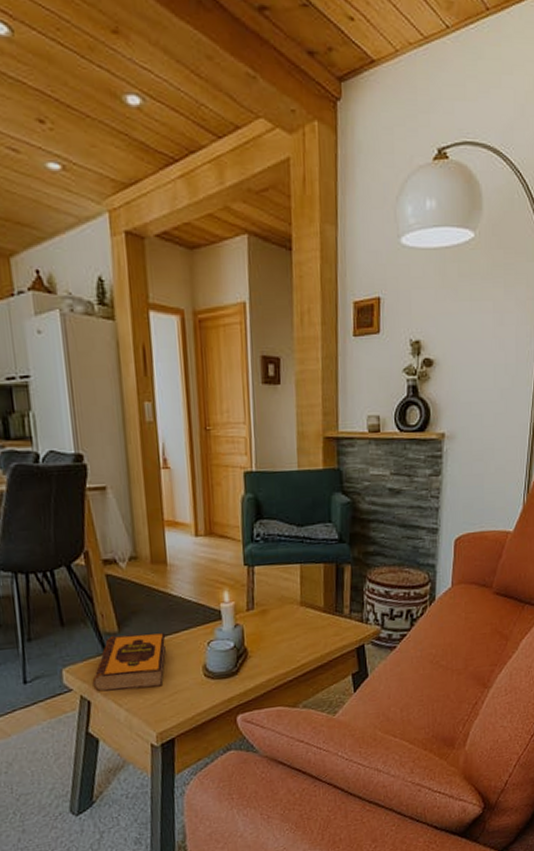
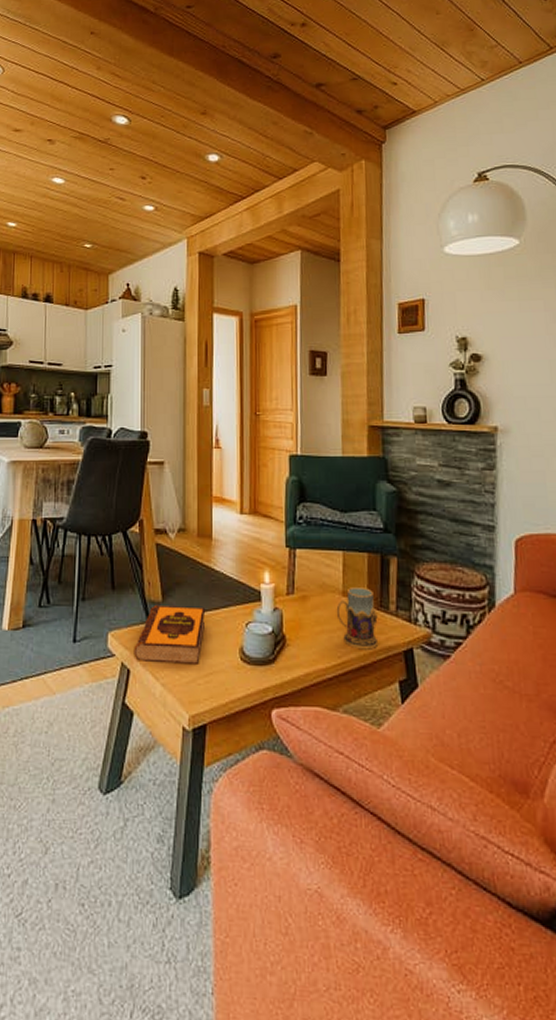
mug: none [294,596,333,652] -> present [336,587,378,650]

